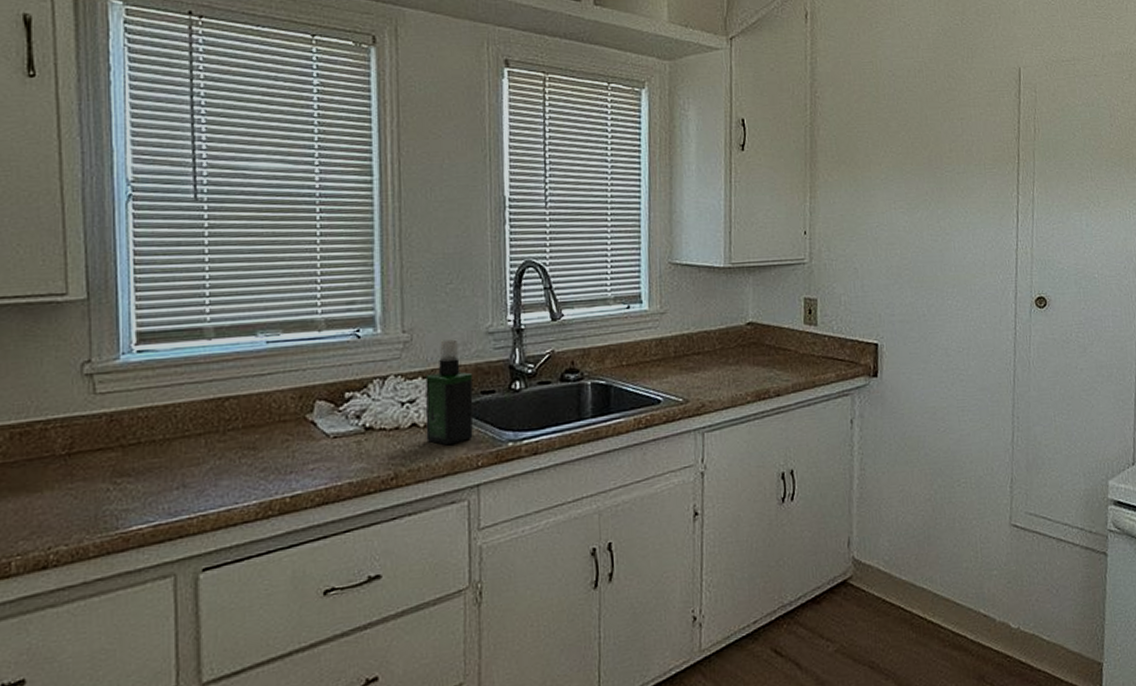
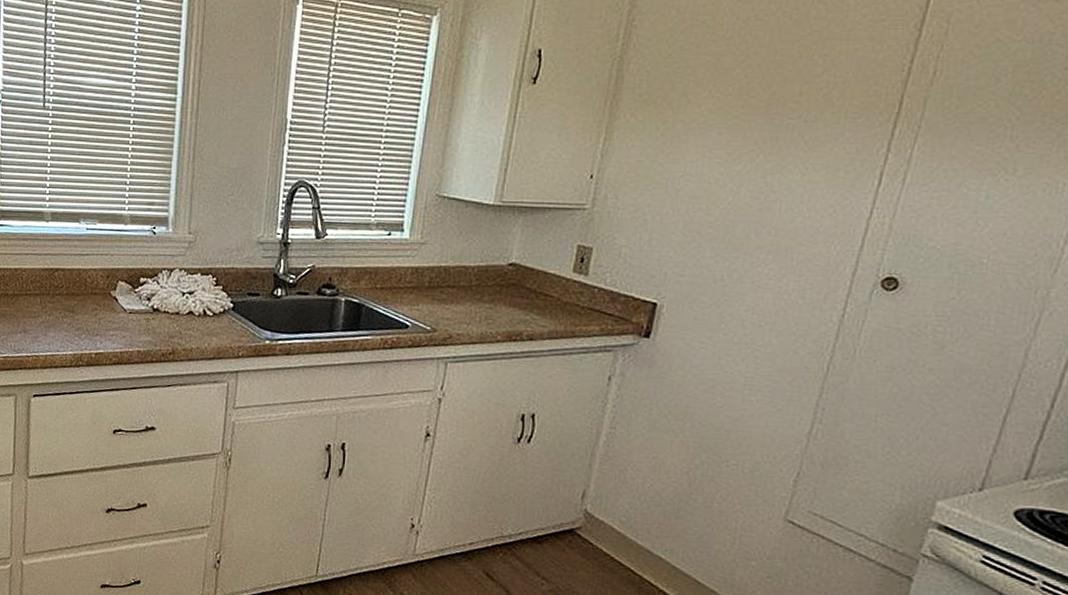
spray bottle: present [425,338,474,446] -> none [199,243,243,335]

